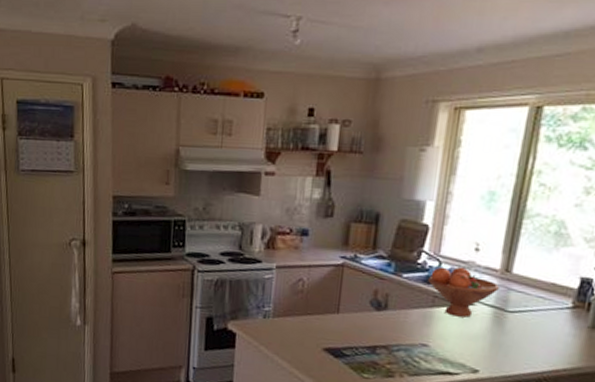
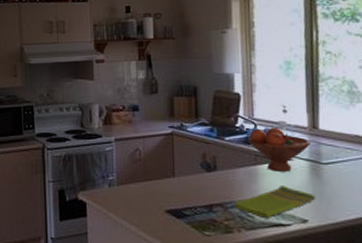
dish towel: none [400,332,492,365] -> present [234,186,315,218]

